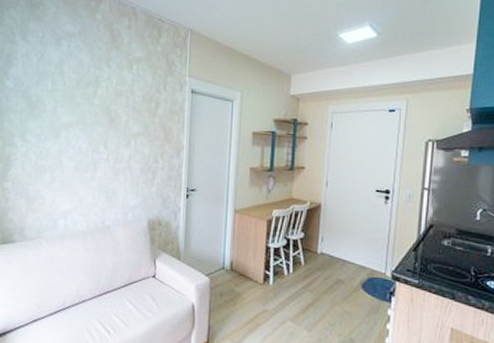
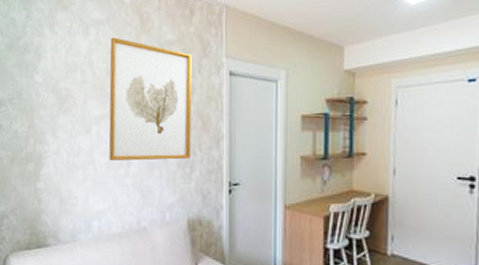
wall art: none [76,50,158,166] -> present [109,37,192,161]

